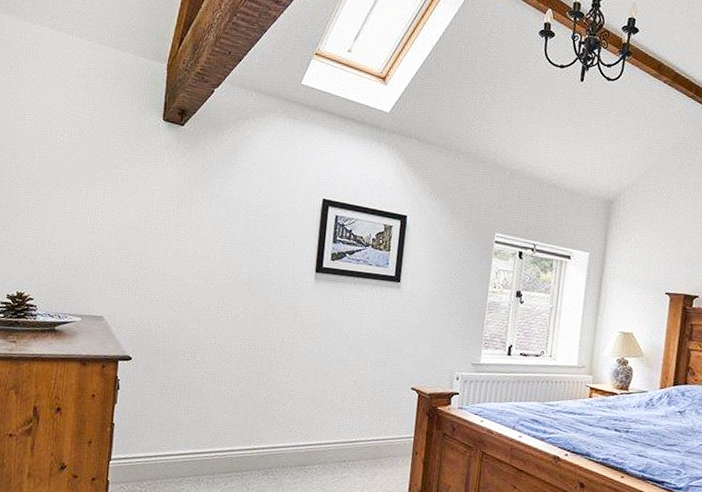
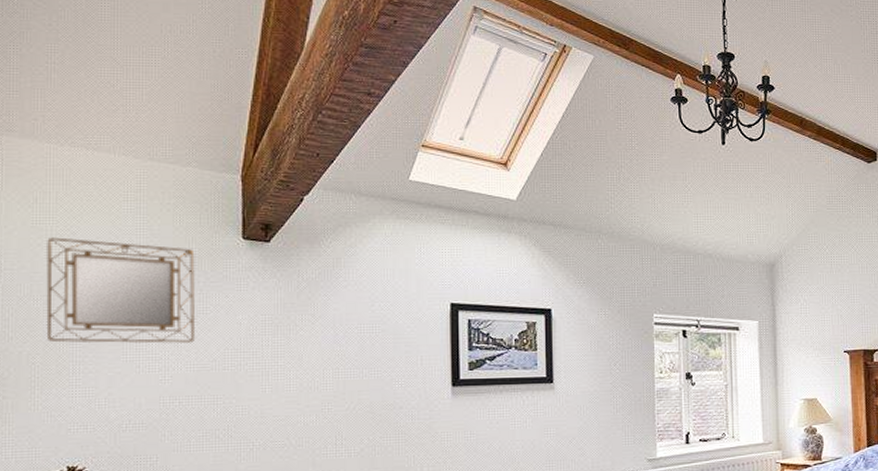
home mirror: none [11,101,125,204] -> present [46,237,196,344]

